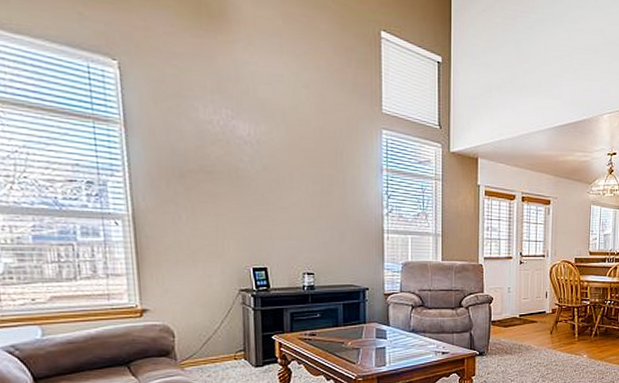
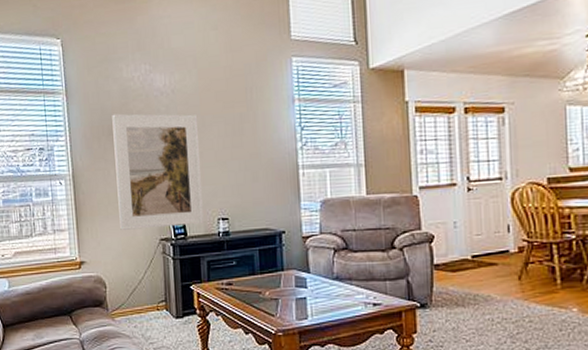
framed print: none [184,156,288,279] -> present [112,113,204,230]

